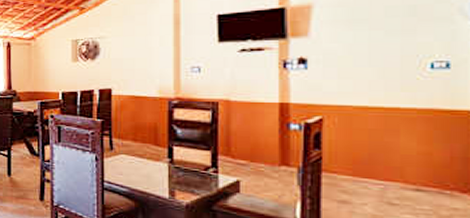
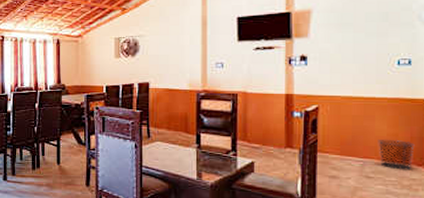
waste bin: none [404,158,457,198] -> present [378,139,415,170]

